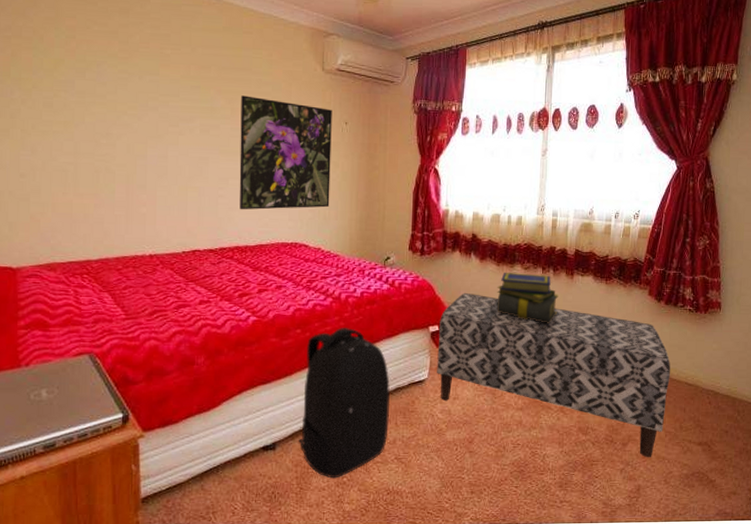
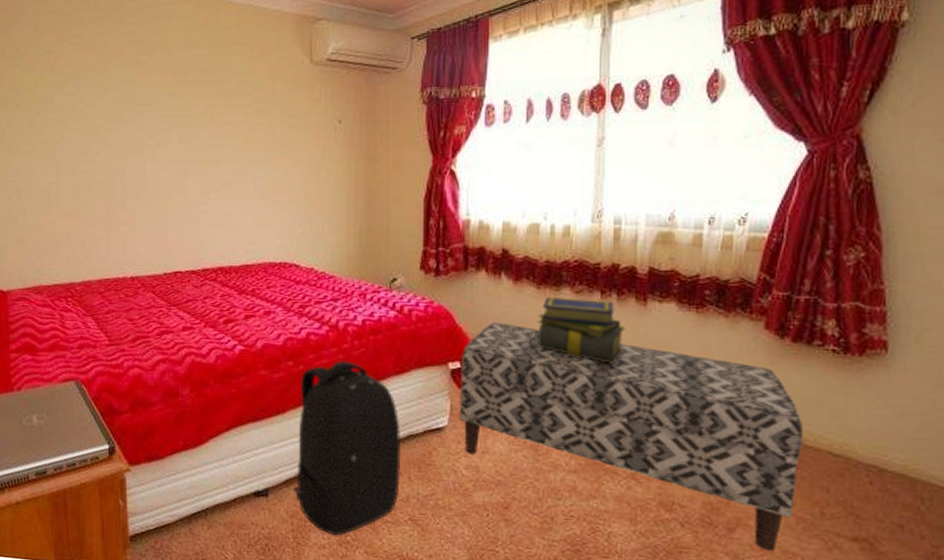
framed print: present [239,95,332,210] -> none [221,98,323,227]

